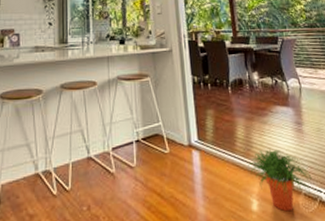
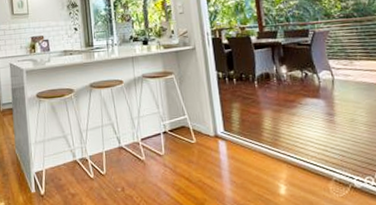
potted plant: present [248,149,312,212] -> none [275,139,344,196]

